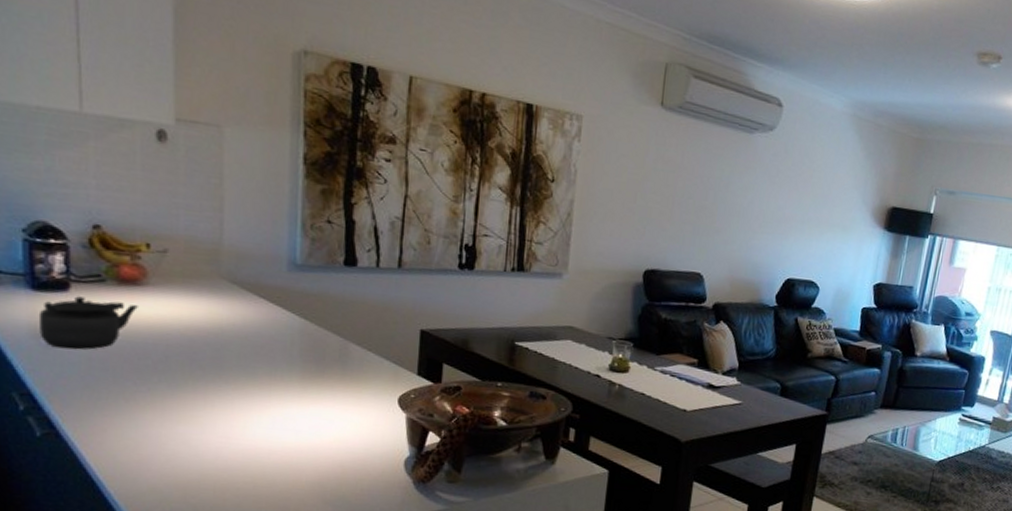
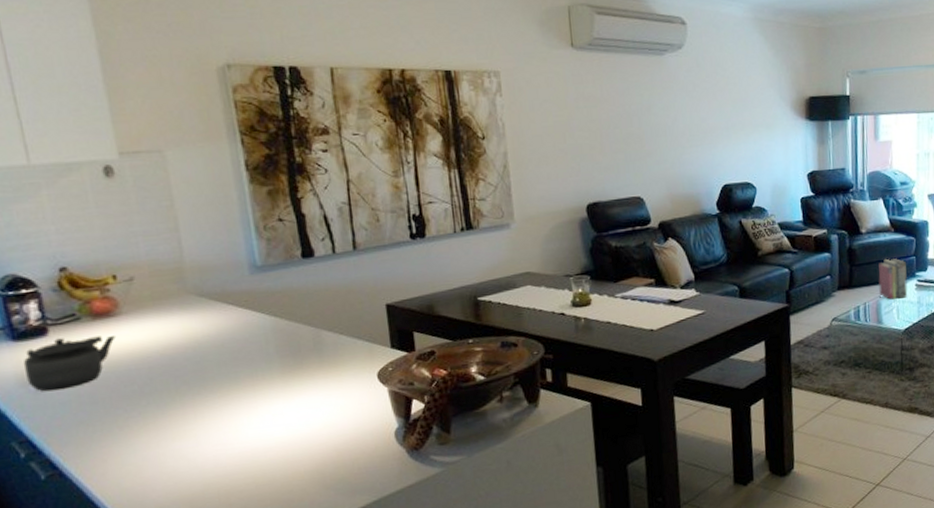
books: none [921,387,954,430] -> present [878,258,908,300]

